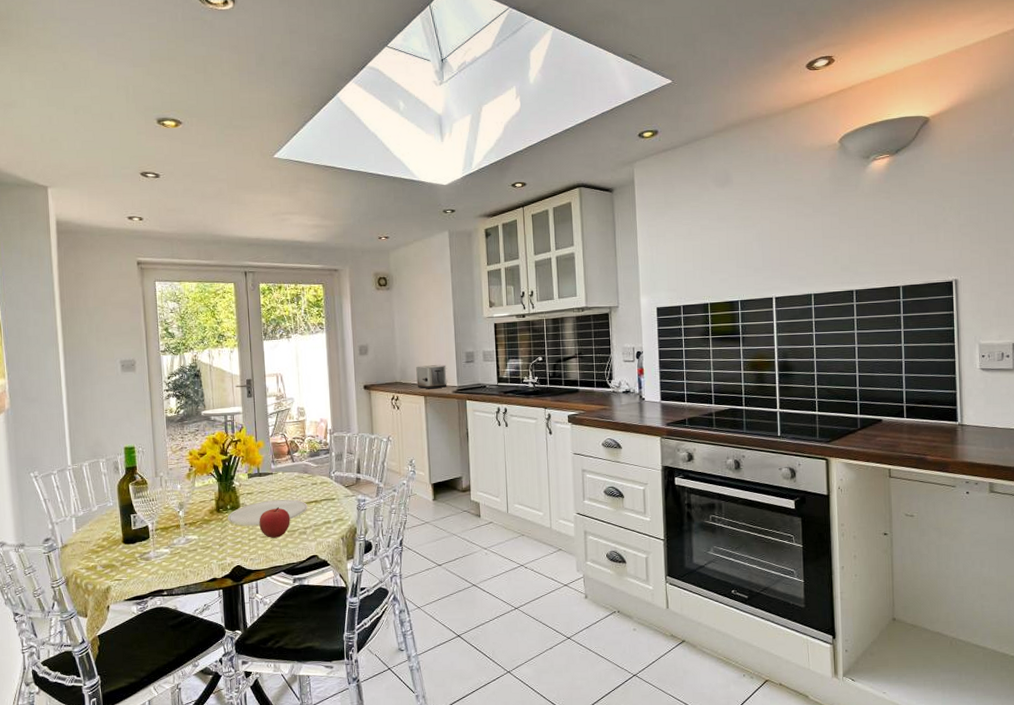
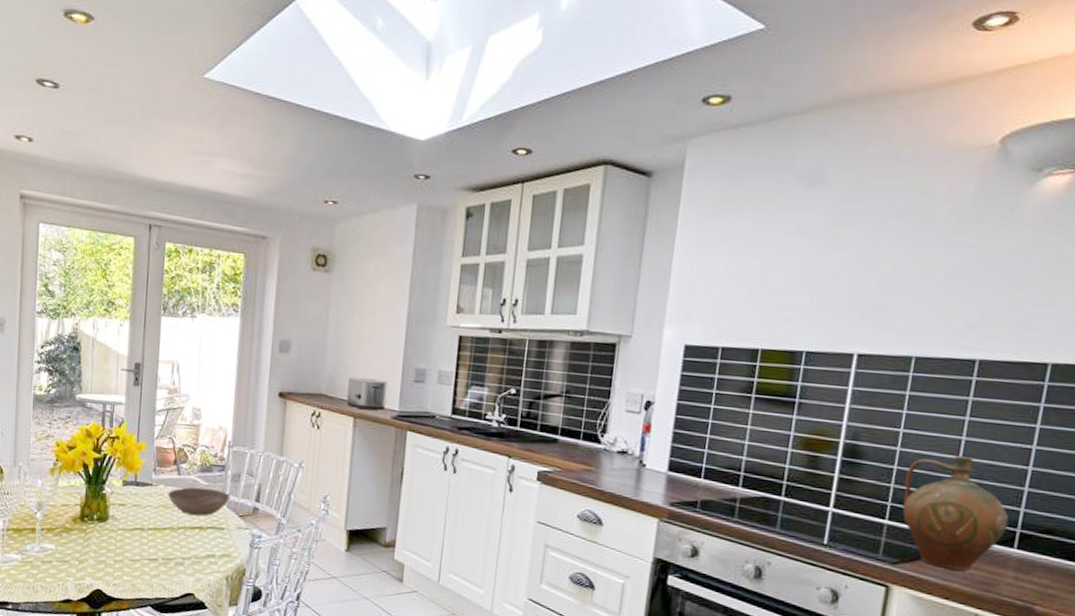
plate: present [227,499,308,526] -> none [92,516,190,546]
fruit: present [259,506,290,538] -> none [128,526,167,564]
bowl: none [286,469,337,492] -> present [168,487,230,516]
ceramic jug: none [824,358,897,440] -> present [902,456,1009,571]

